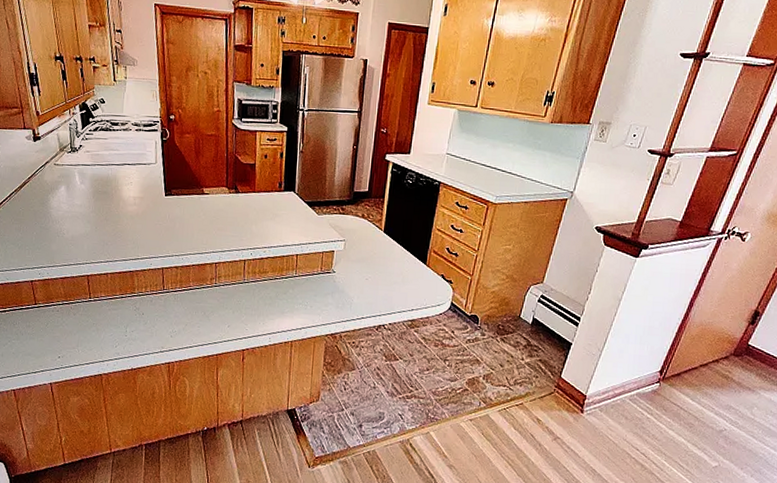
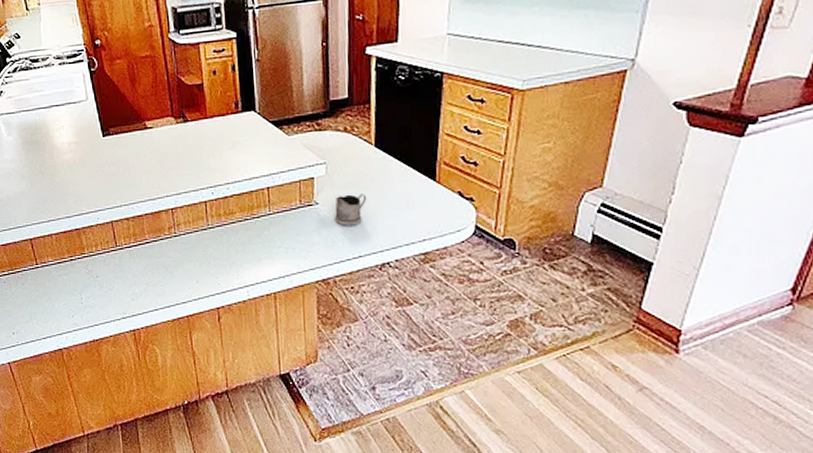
tea glass holder: none [346,267,373,293] -> present [333,193,367,226]

